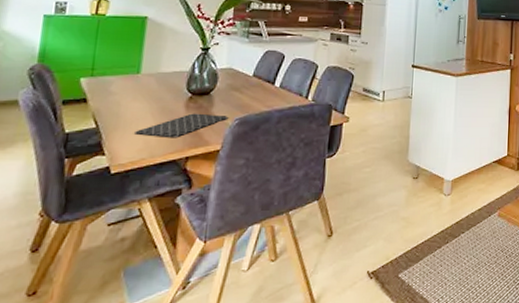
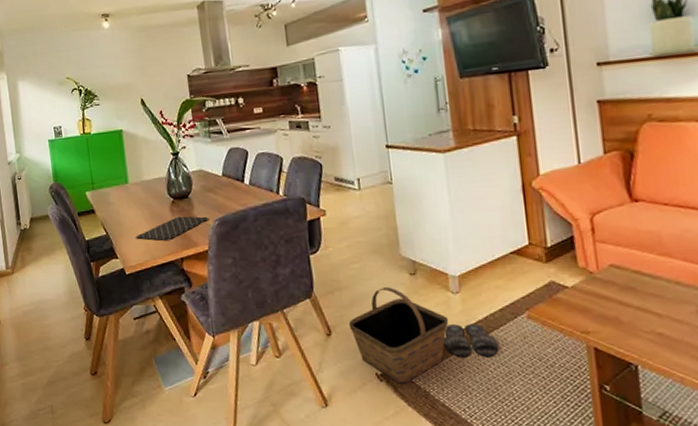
basket: none [350,190,438,280] -> present [348,287,449,384]
slippers: none [431,222,474,253] -> present [443,324,499,358]

